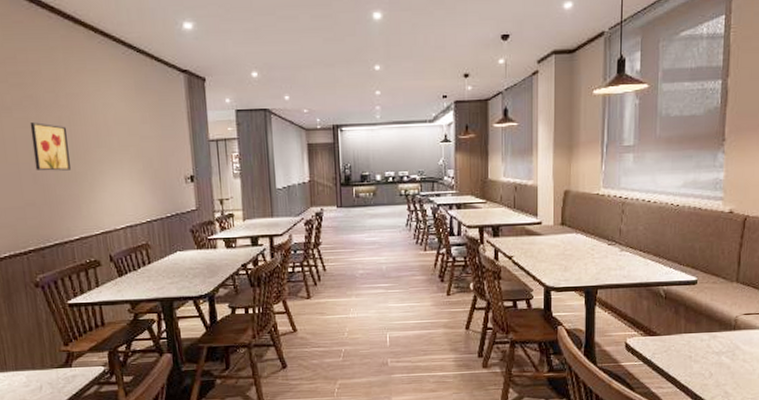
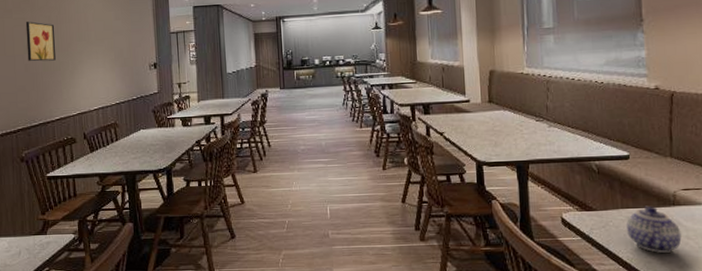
teapot: none [686,330,738,376] -> present [626,205,682,253]

